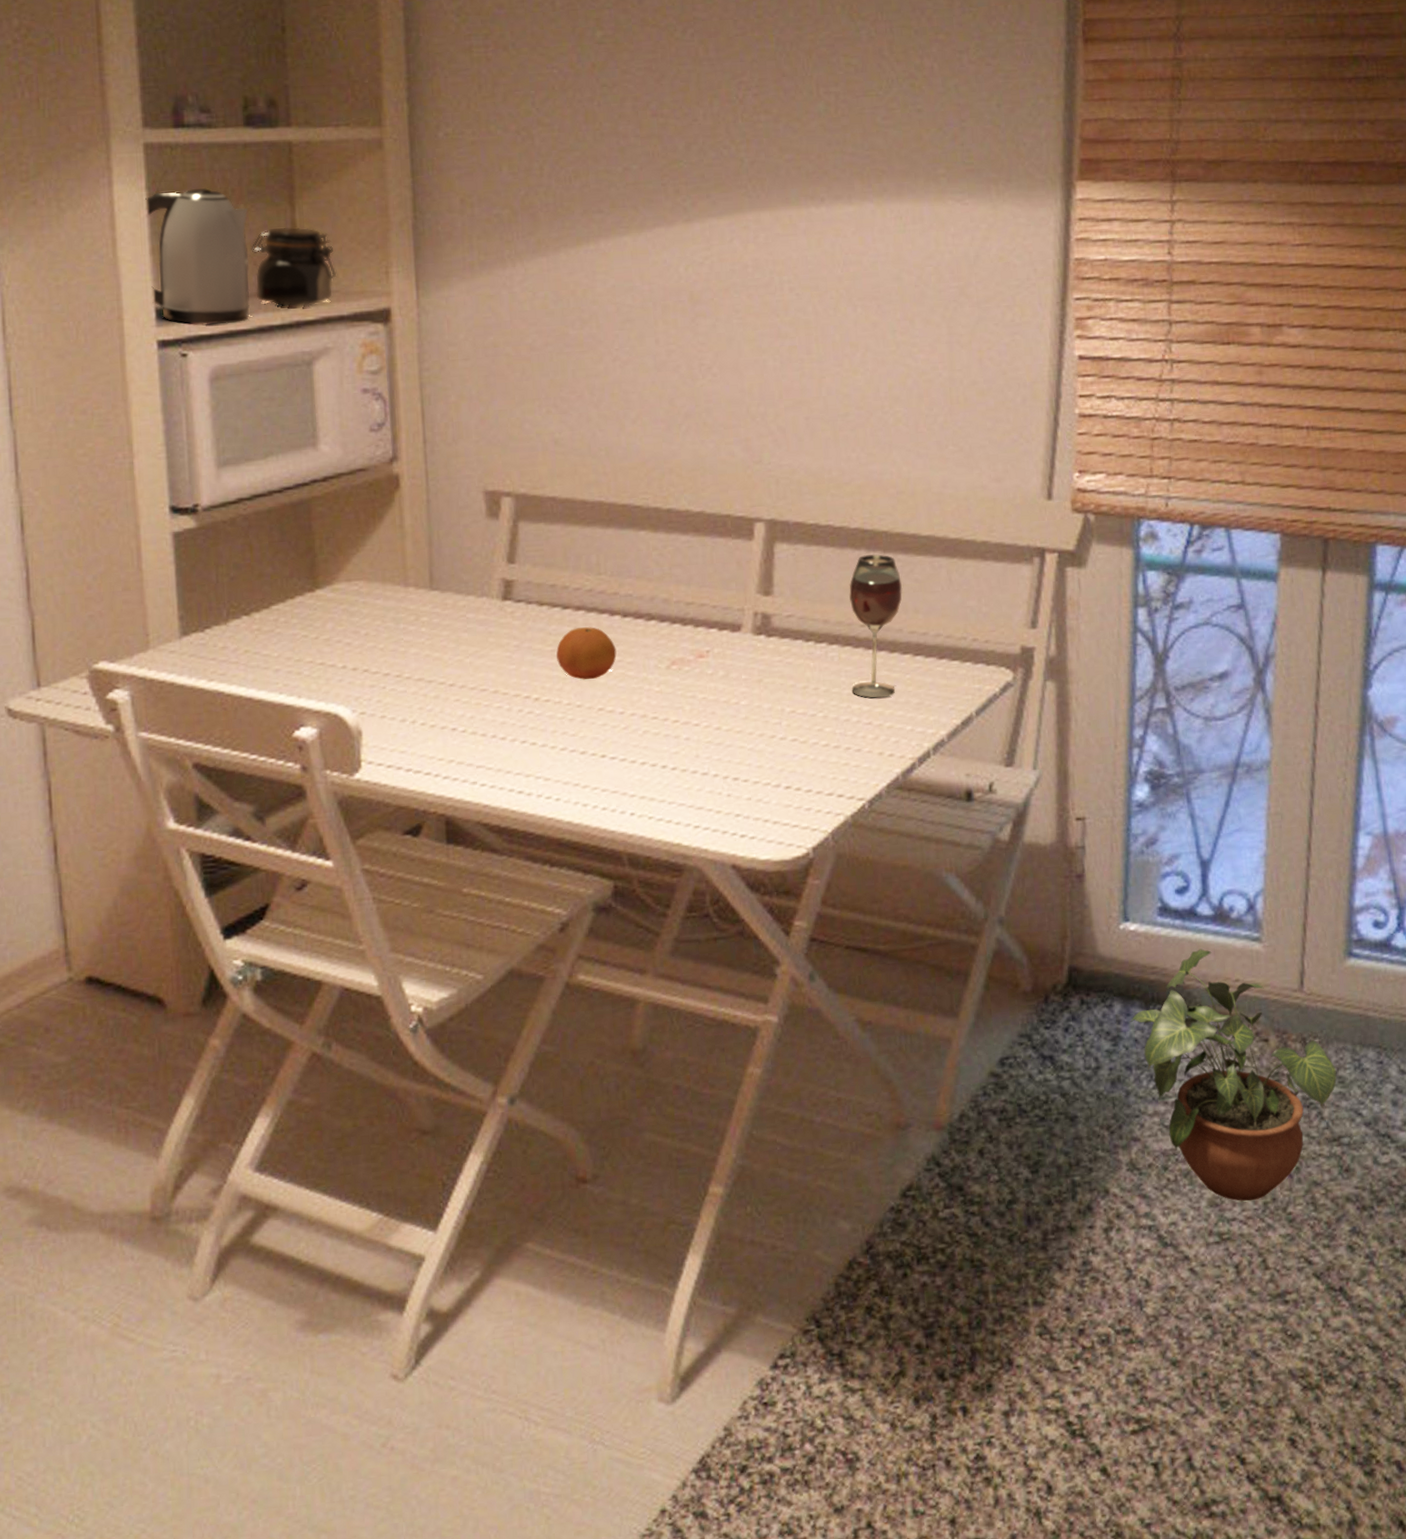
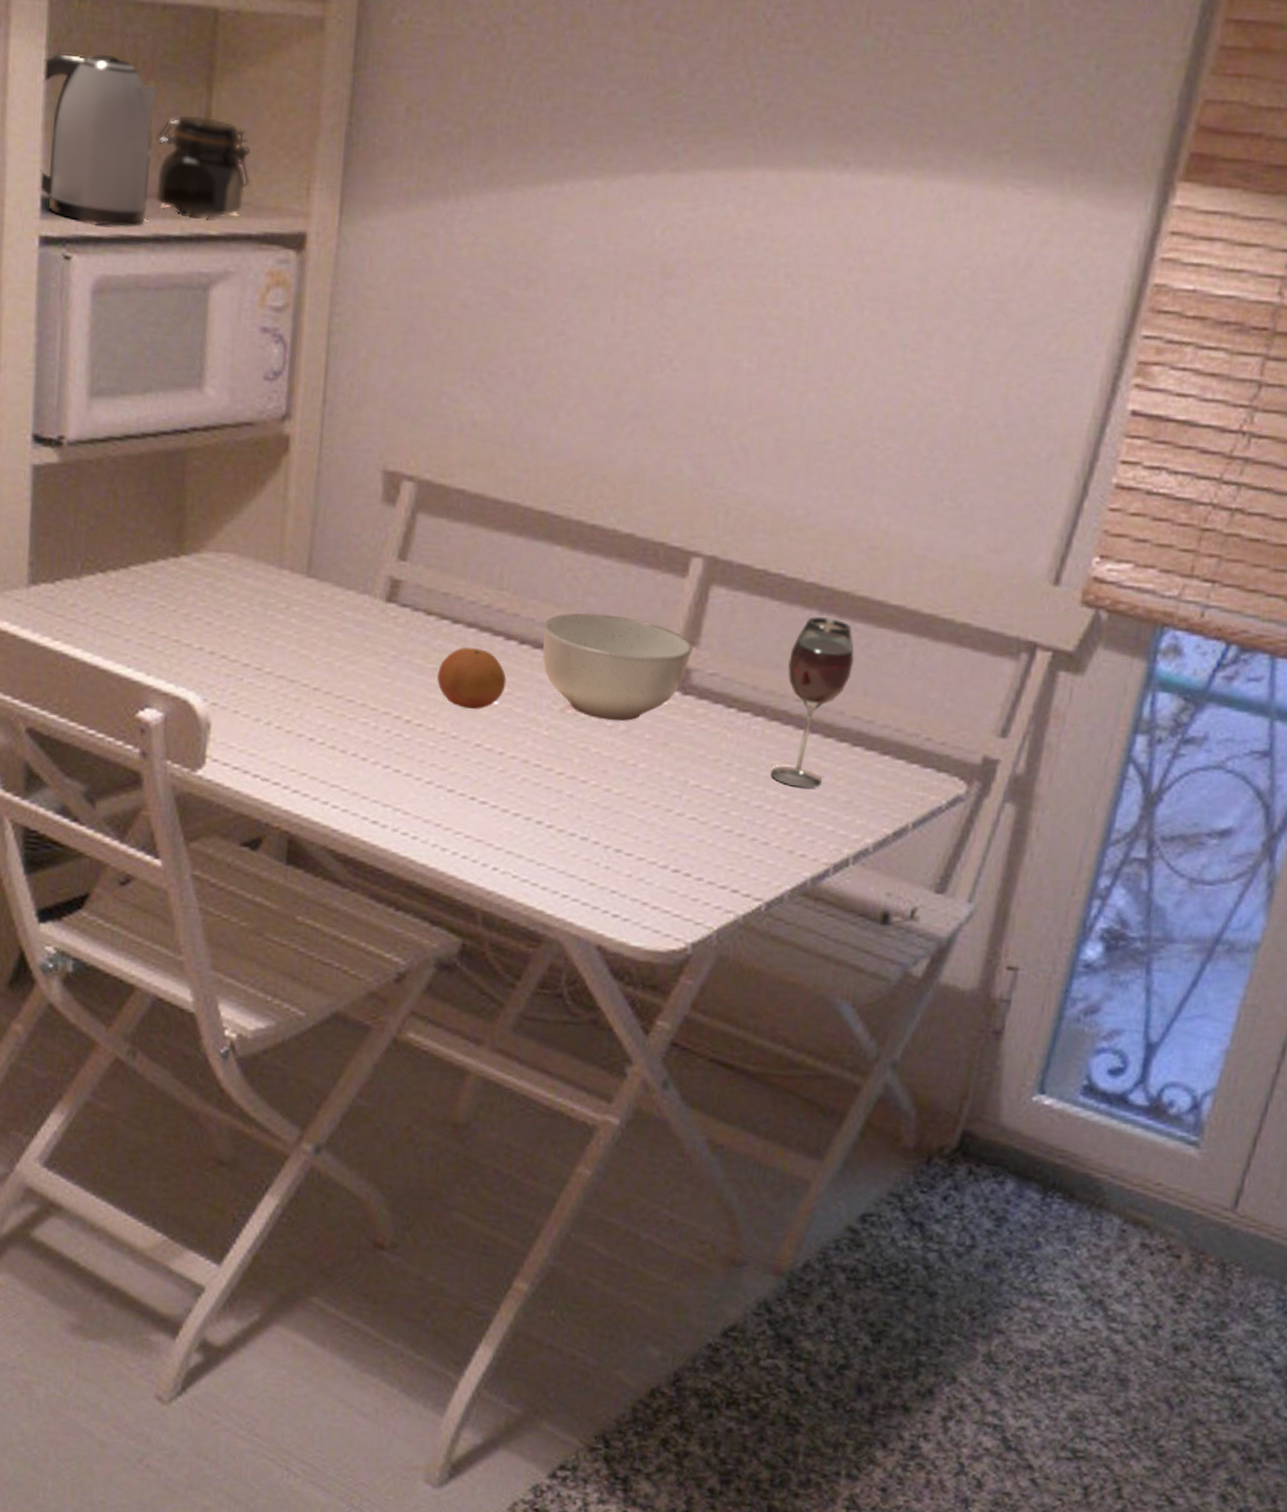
bowl: none [641,580,769,669] -> present [542,613,693,722]
potted plant: present [1129,948,1337,1201] -> none [1020,1141,1255,1424]

